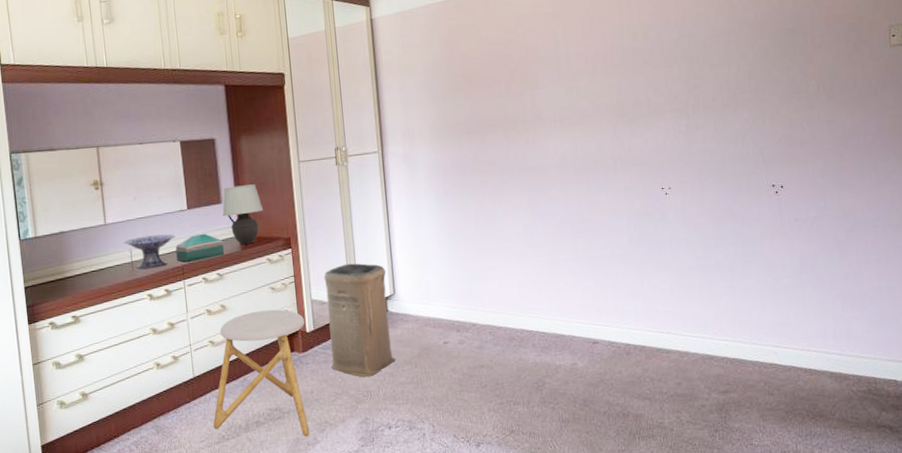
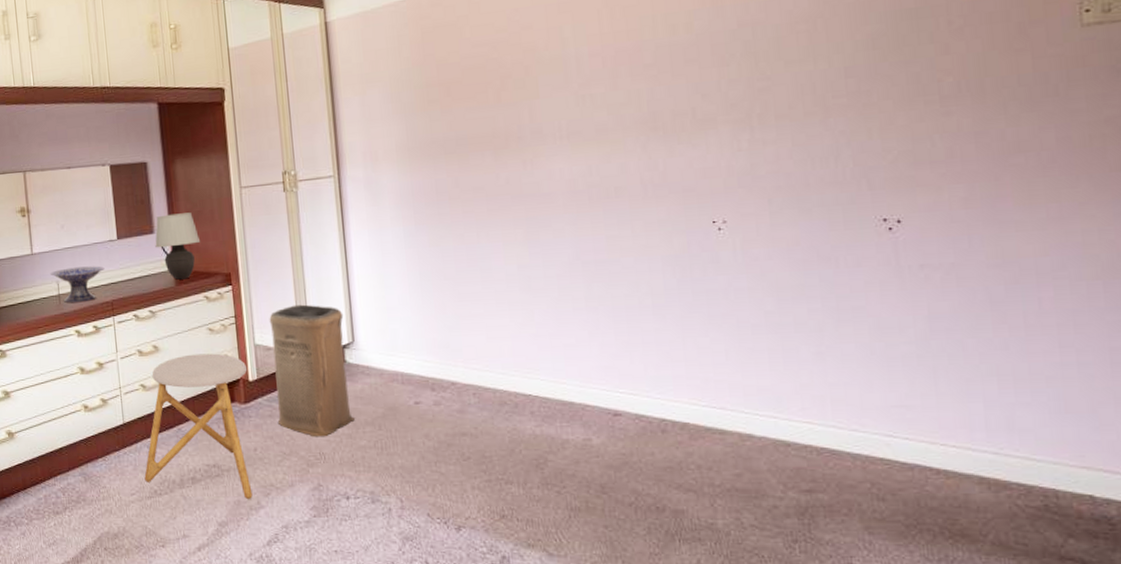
jewelry box: present [175,233,225,263] -> none [104,266,158,298]

